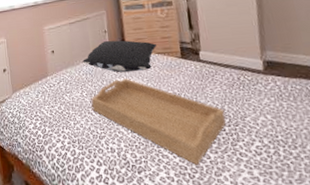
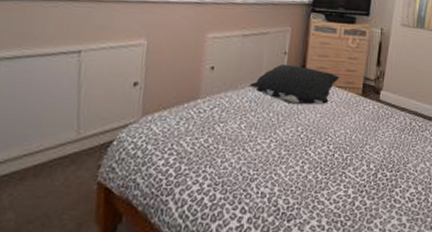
serving tray: present [91,78,226,165] -> none [248,111,391,212]

